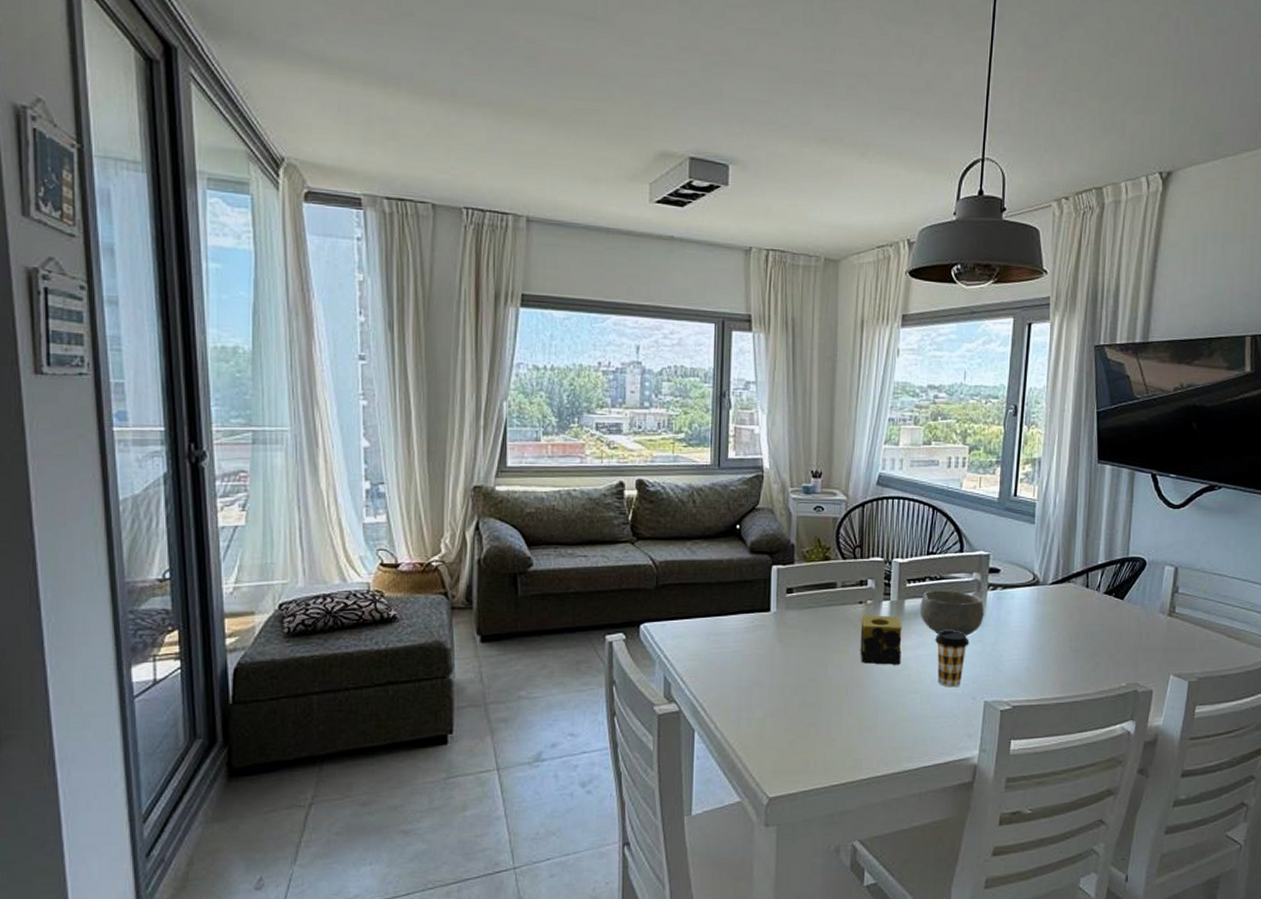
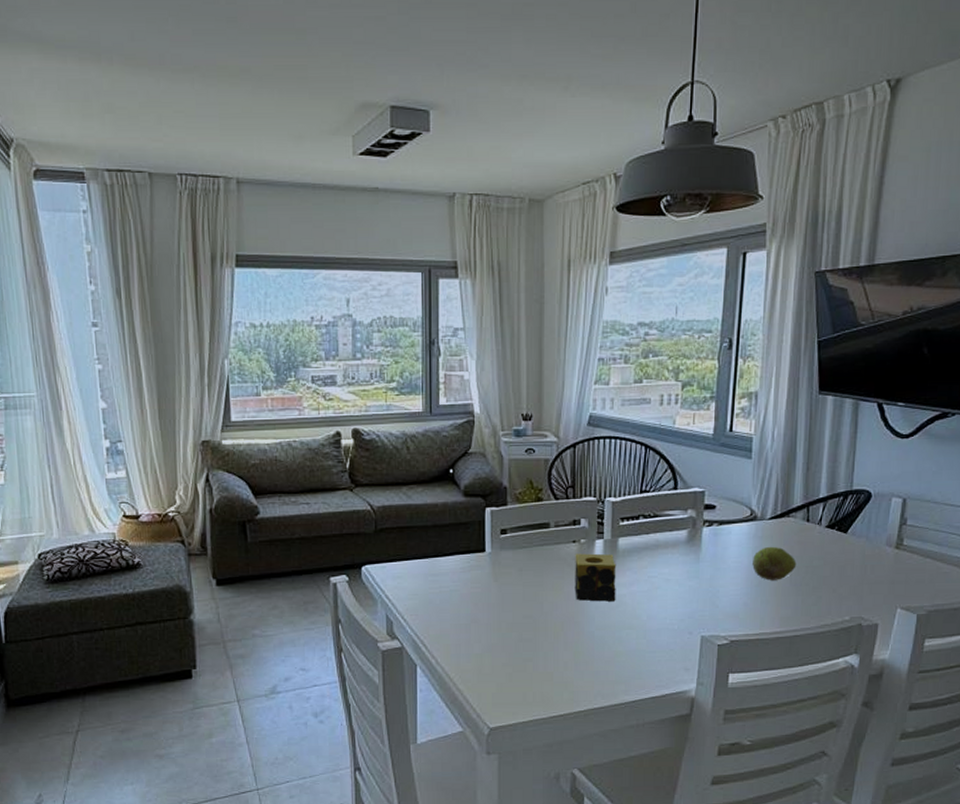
bowl: present [919,590,984,636] -> none [634,527,700,572]
coffee cup: present [935,631,969,688] -> none [650,567,685,623]
fruit: none [1035,611,1076,646] -> present [752,546,797,581]

